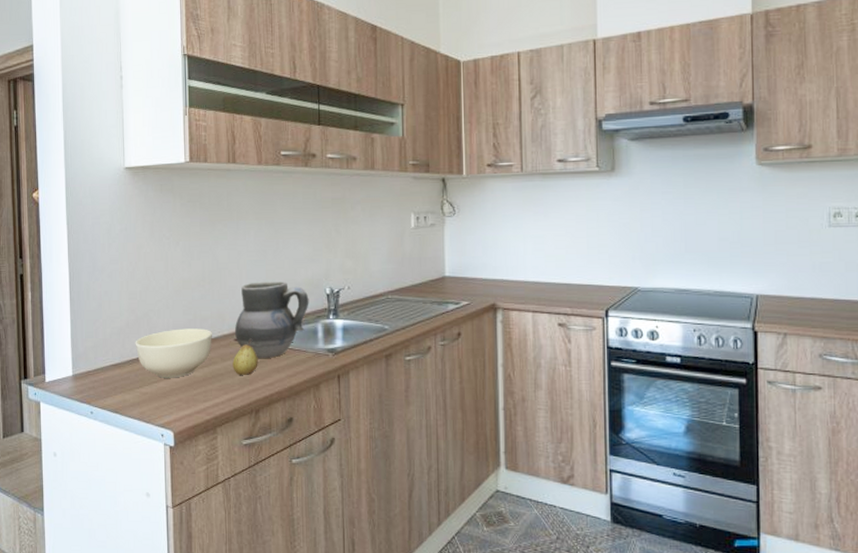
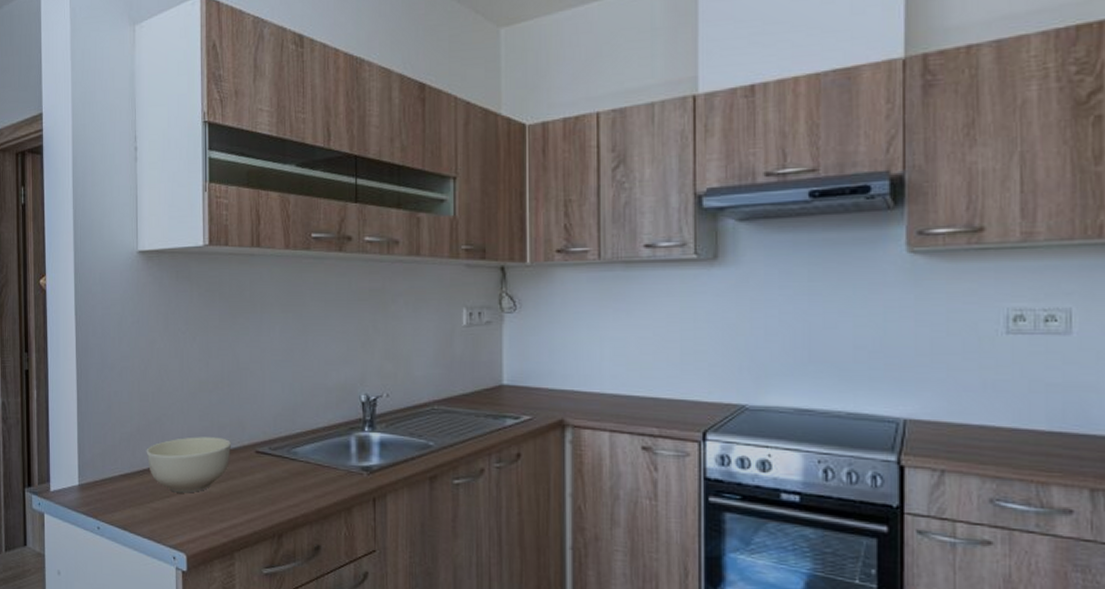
fruit: present [232,339,258,375] -> none [253,452,282,493]
ceramic jug: present [234,281,309,358] -> none [255,385,341,475]

